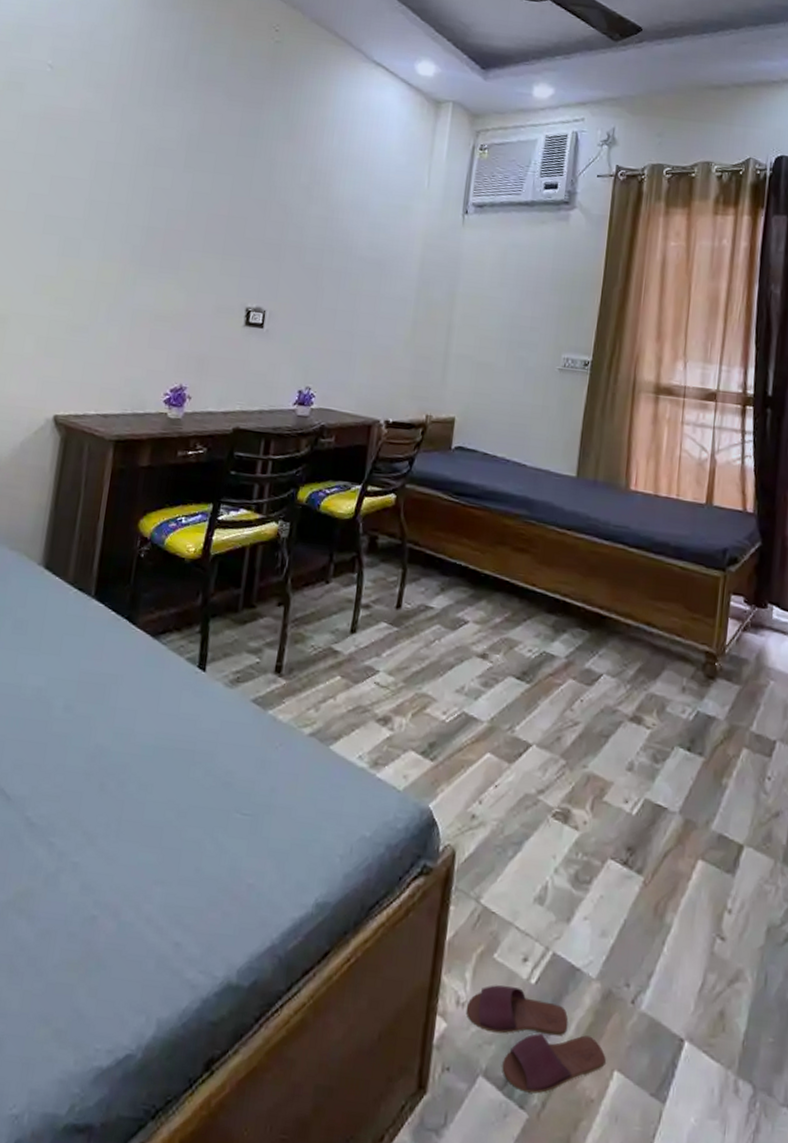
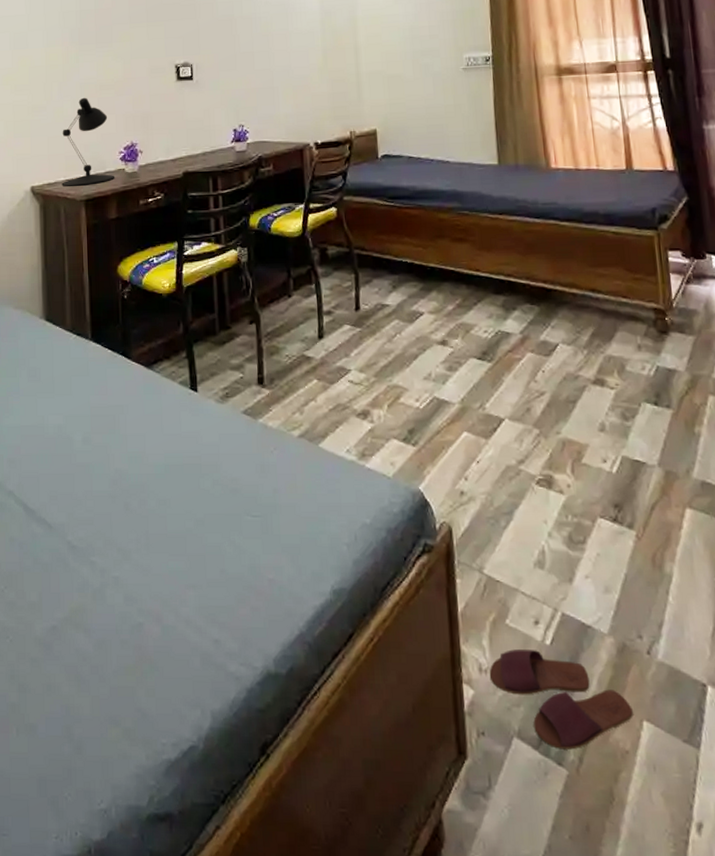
desk lamp: none [90,325,158,425] -> present [61,97,114,187]

